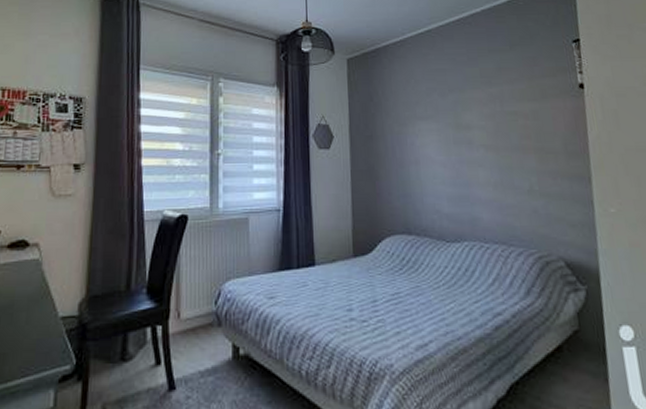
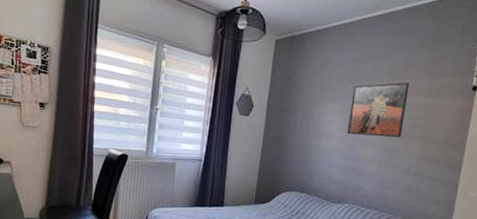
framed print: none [445,87,512,156] -> present [347,82,410,138]

